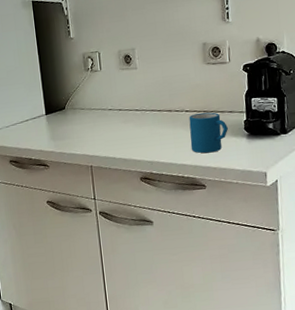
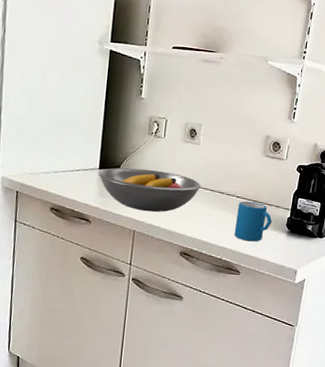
fruit bowl: none [46,102,147,146] -> present [98,168,201,212]

